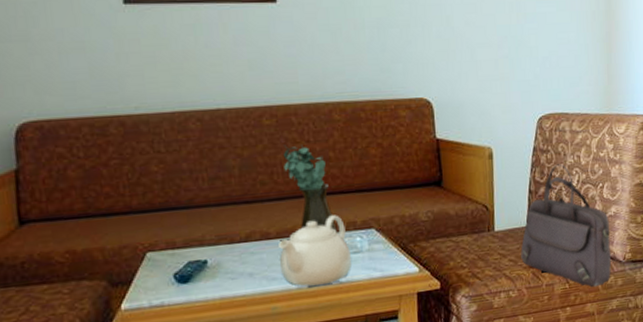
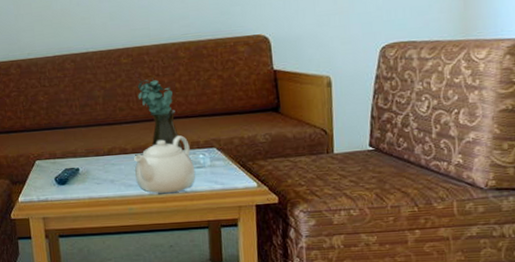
handbag: present [521,164,611,288] -> none [362,90,470,213]

